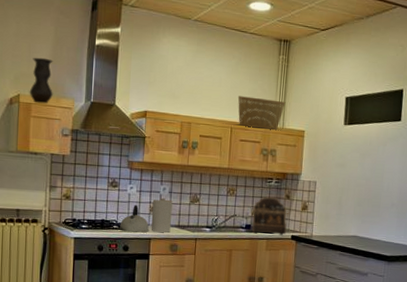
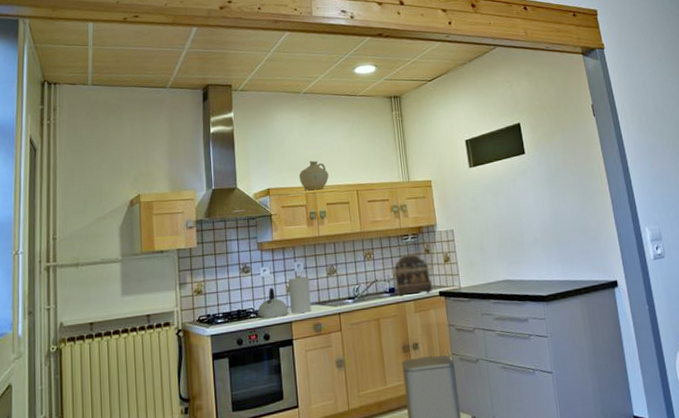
vase: present [29,57,53,104] -> none [149,154,174,201]
ceramic jug: none [177,91,206,121] -> present [299,160,329,191]
basket: present [237,96,286,131] -> none [358,155,407,187]

